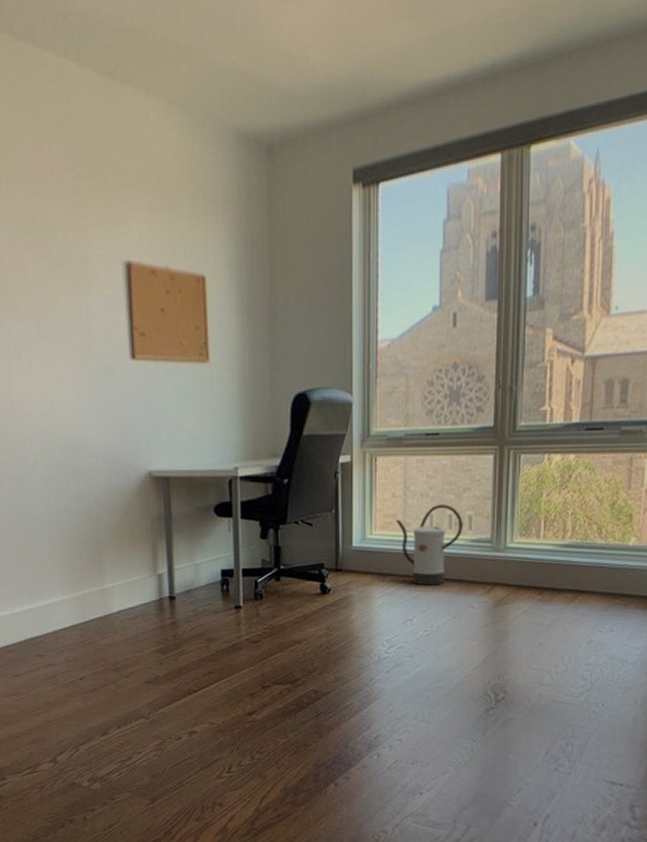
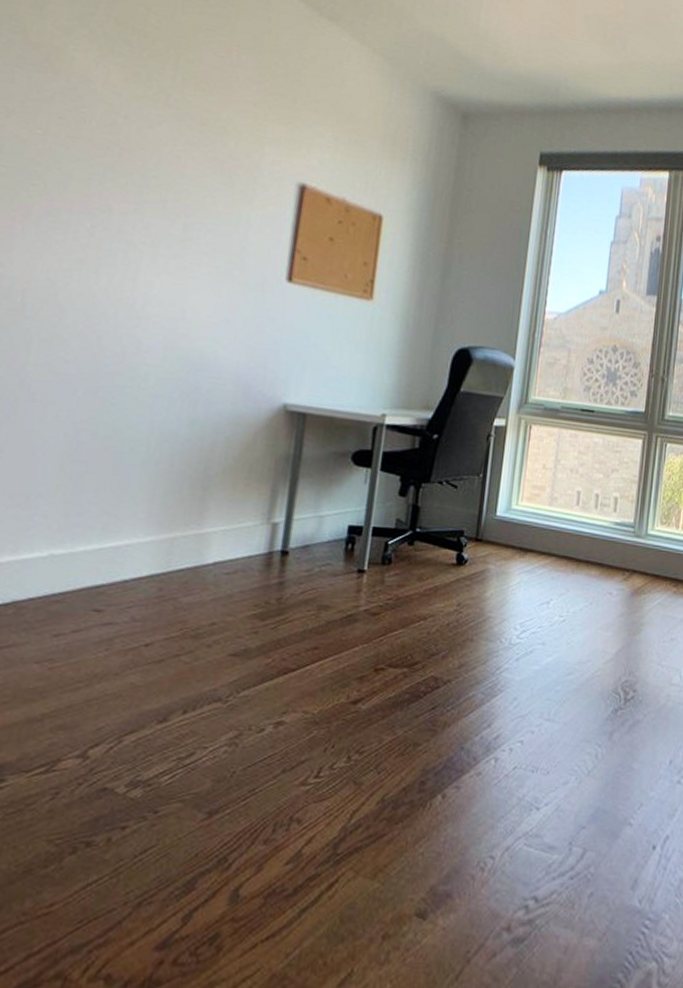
watering can: present [395,504,463,586] -> none [543,481,609,567]

